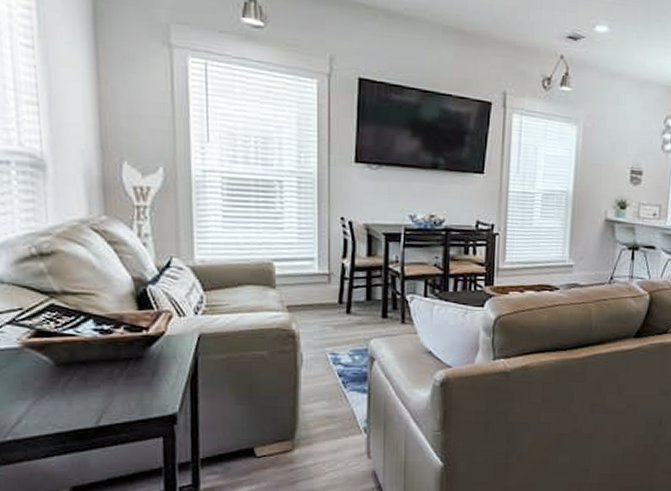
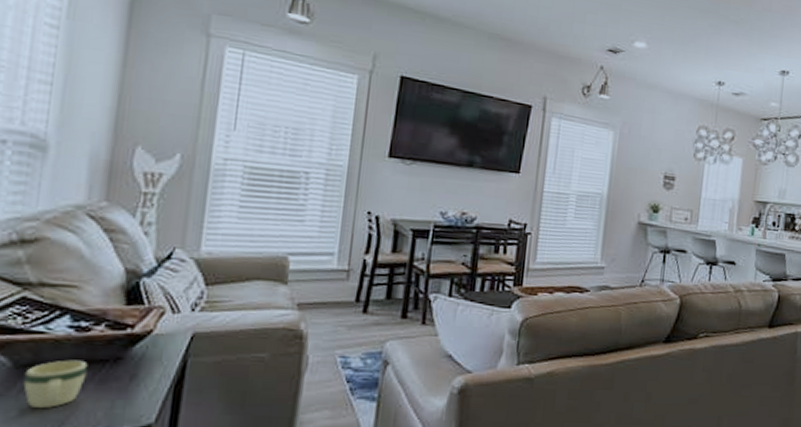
mug: none [65,358,116,399] -> present [23,359,88,408]

